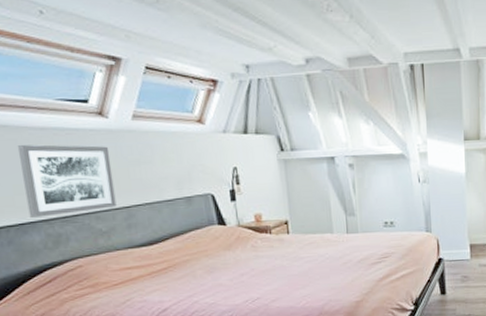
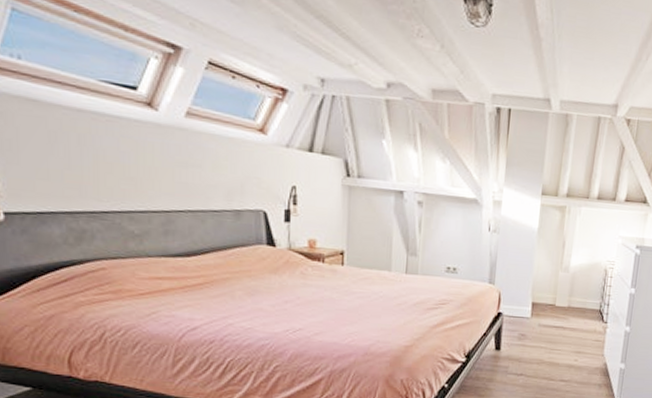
wall art: present [17,144,117,218] -> none [46,123,155,210]

